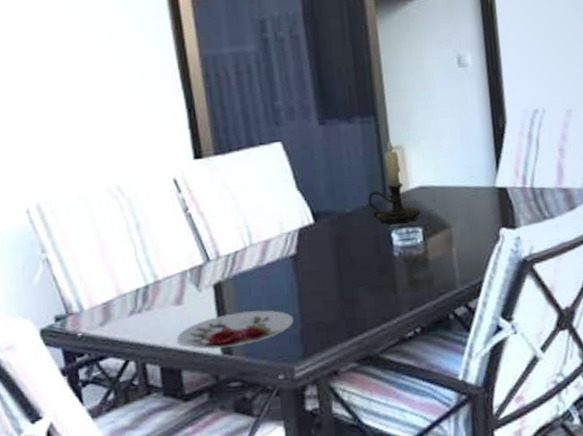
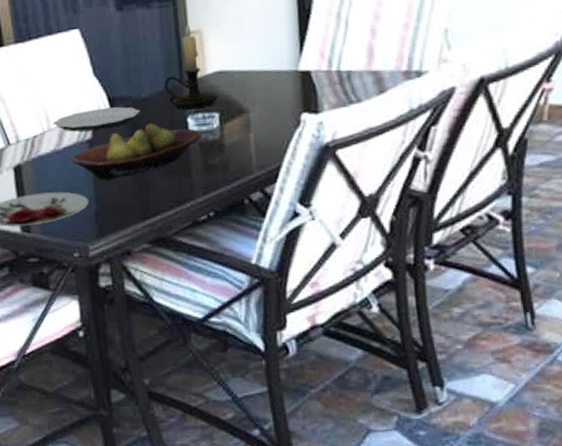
plate: none [255,221,345,247] -> present [53,107,141,132]
fruit bowl: none [274,238,406,297] -> present [70,123,201,180]

